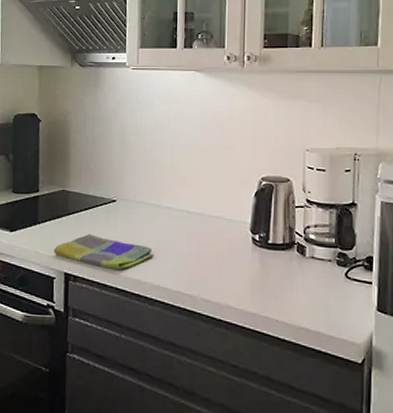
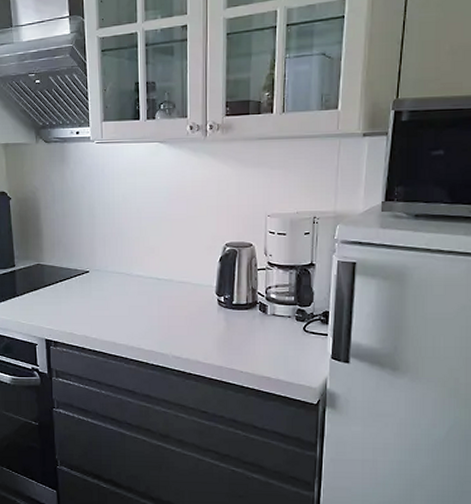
dish towel: present [53,234,154,269] -> none [33,303,127,334]

